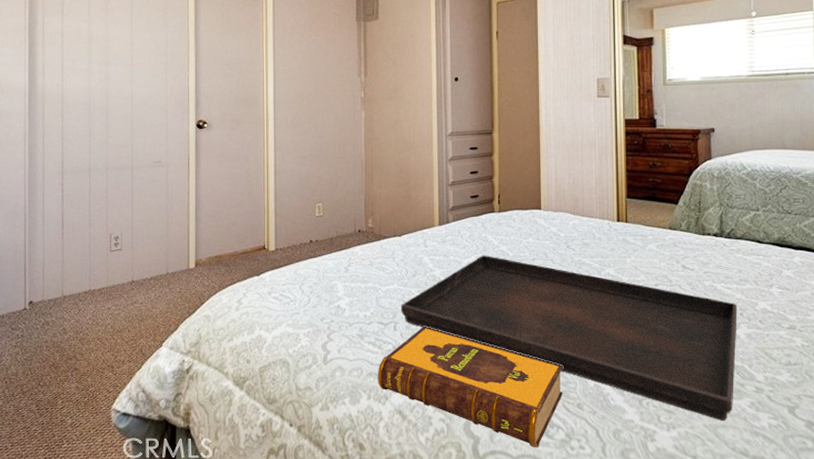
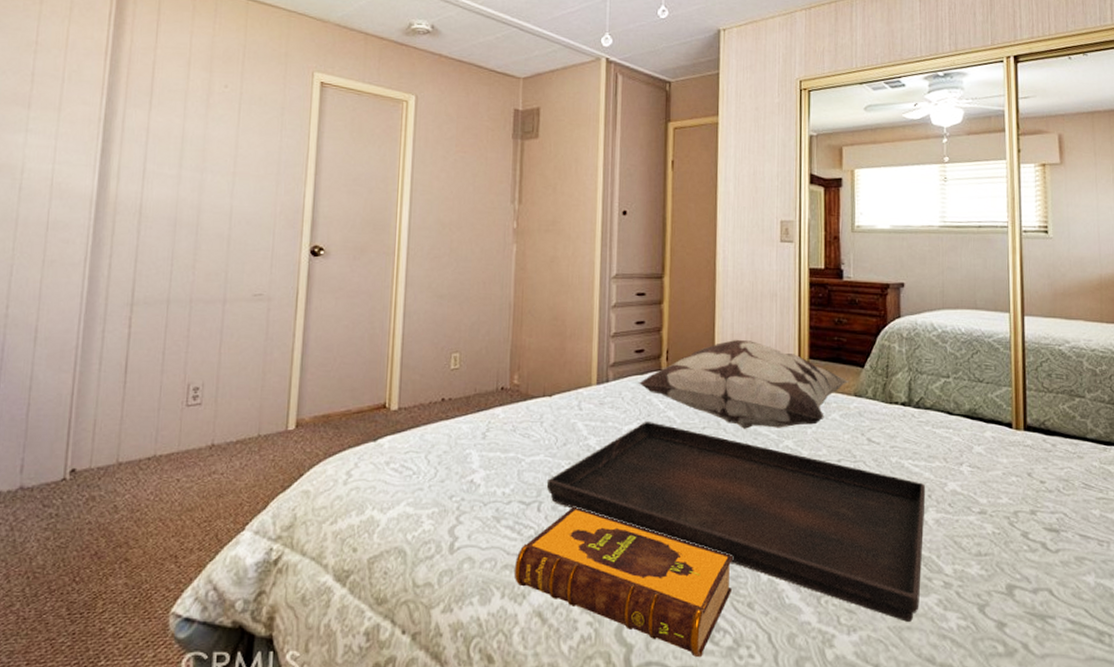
decorative pillow: none [474,183,665,260] -> present [638,339,851,429]

